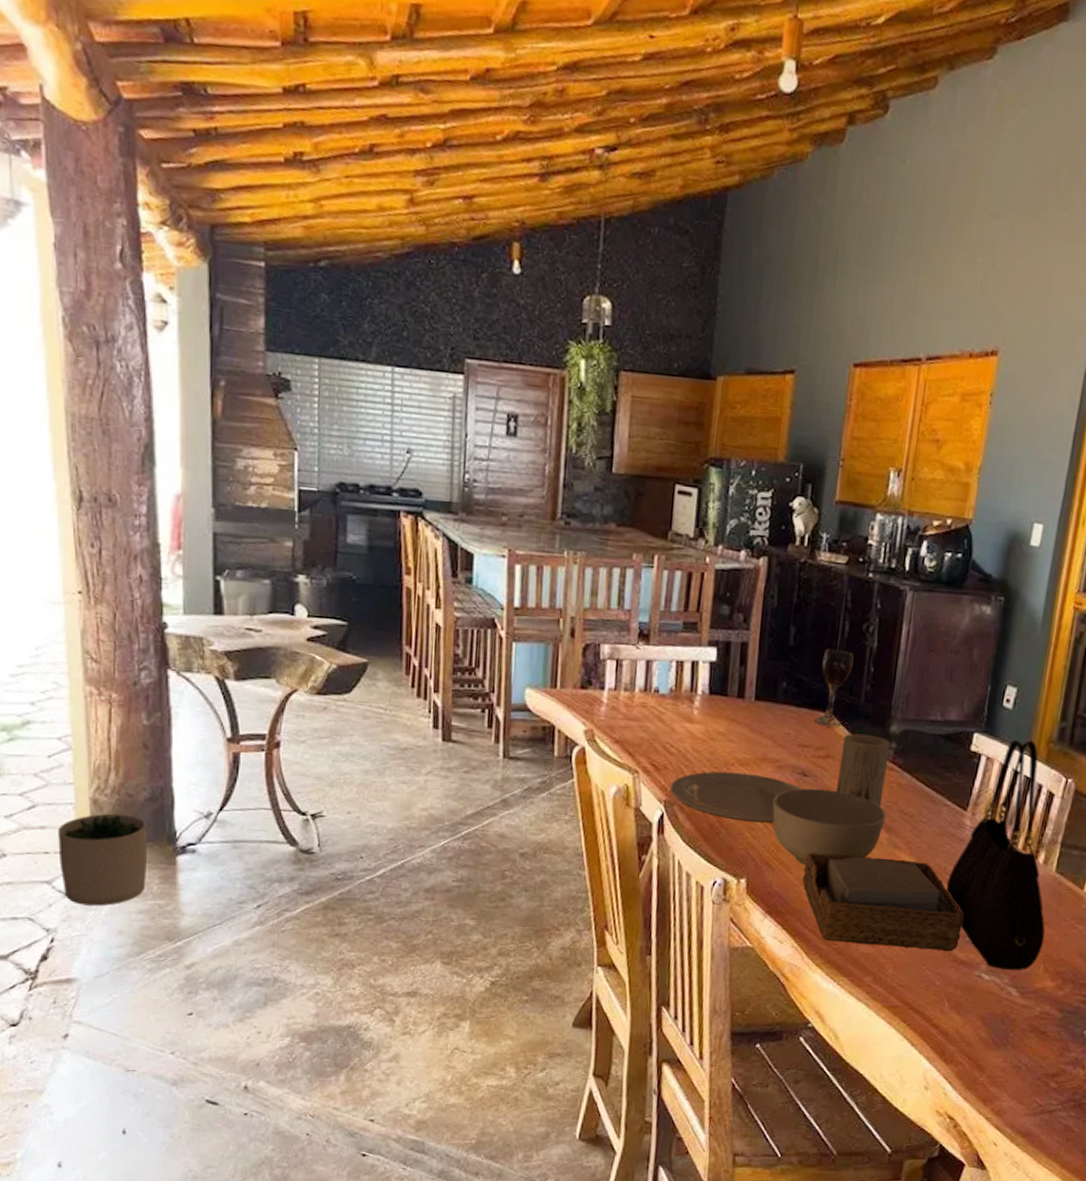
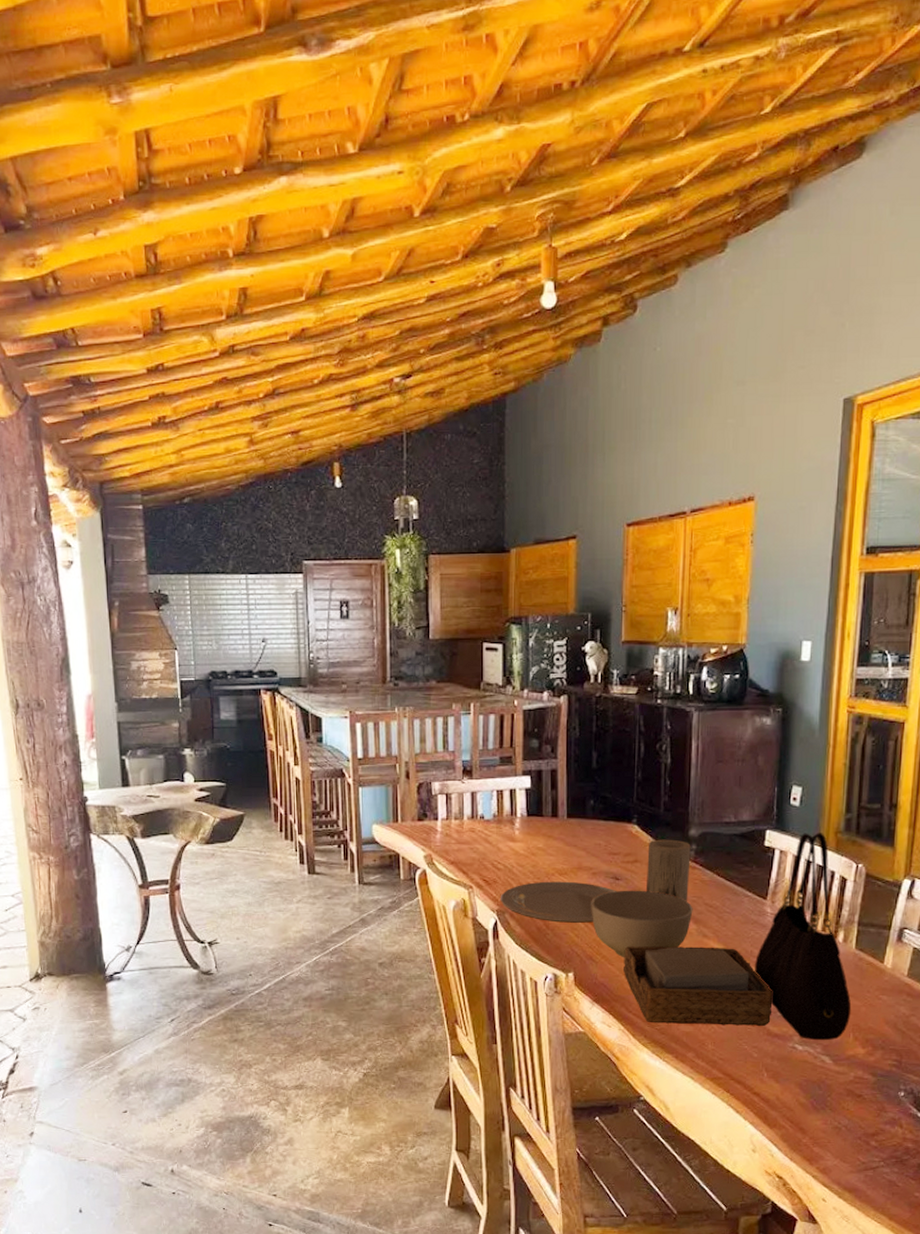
planter: present [58,813,148,906] -> none [16,952,85,1027]
cup: present [813,648,854,728] -> none [620,767,650,835]

